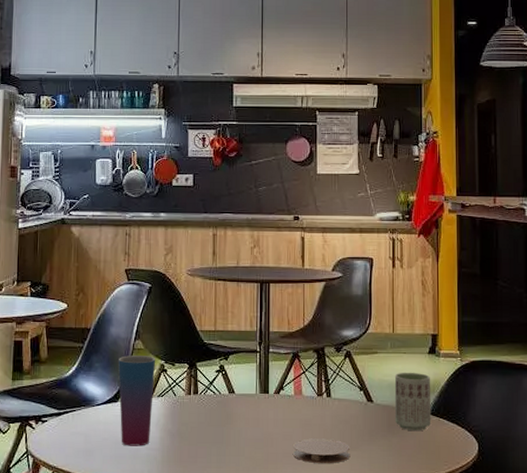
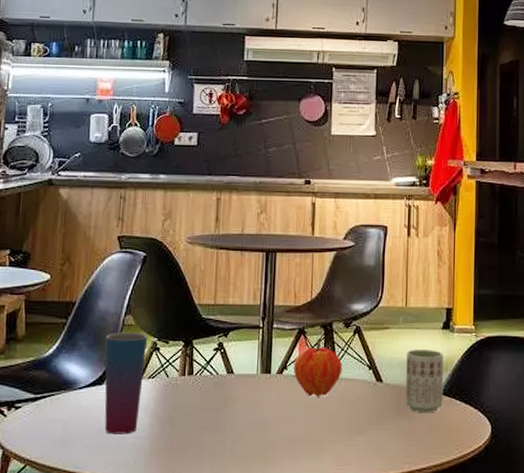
fruit: none [289,364,335,415] -> present [293,341,343,397]
coaster: present [293,438,351,464] -> none [295,422,357,451]

